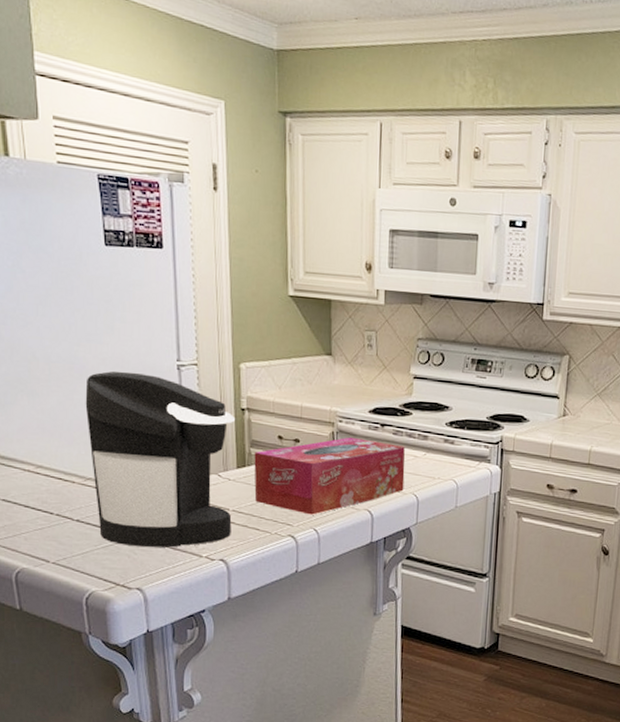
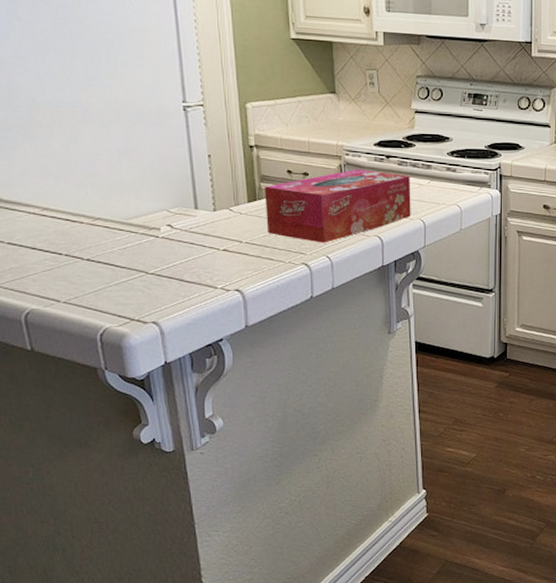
coffee maker: present [85,370,235,548] -> none [90,113,245,282]

